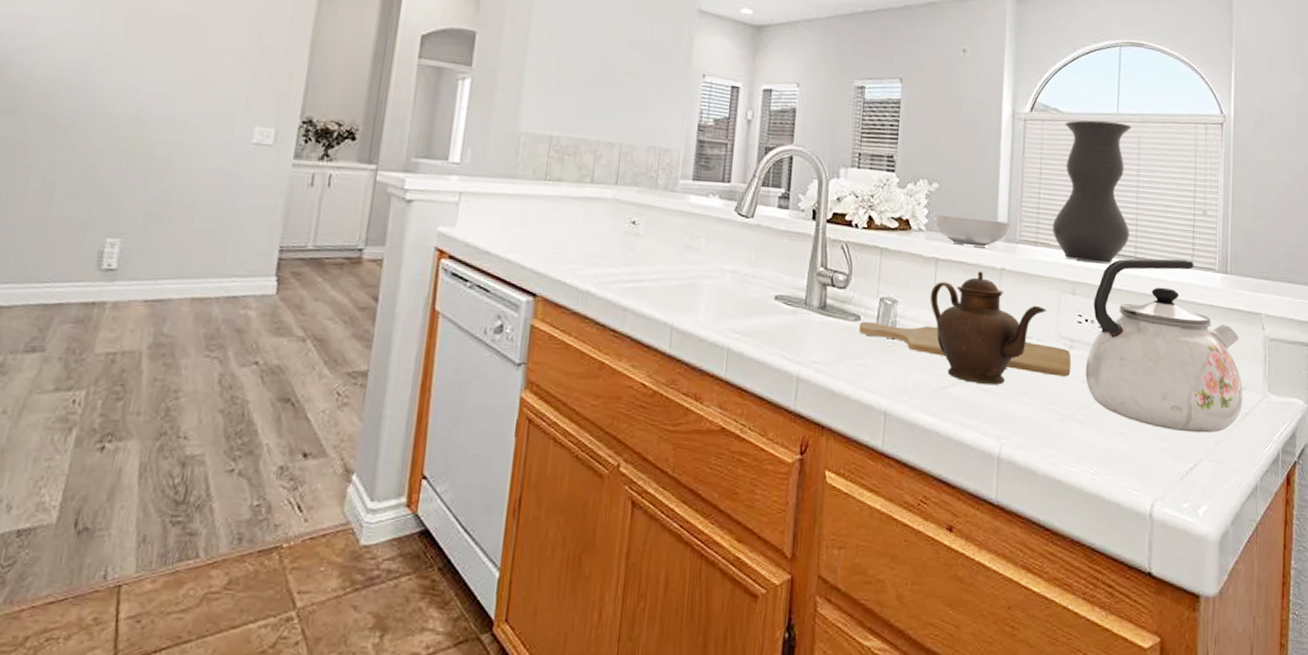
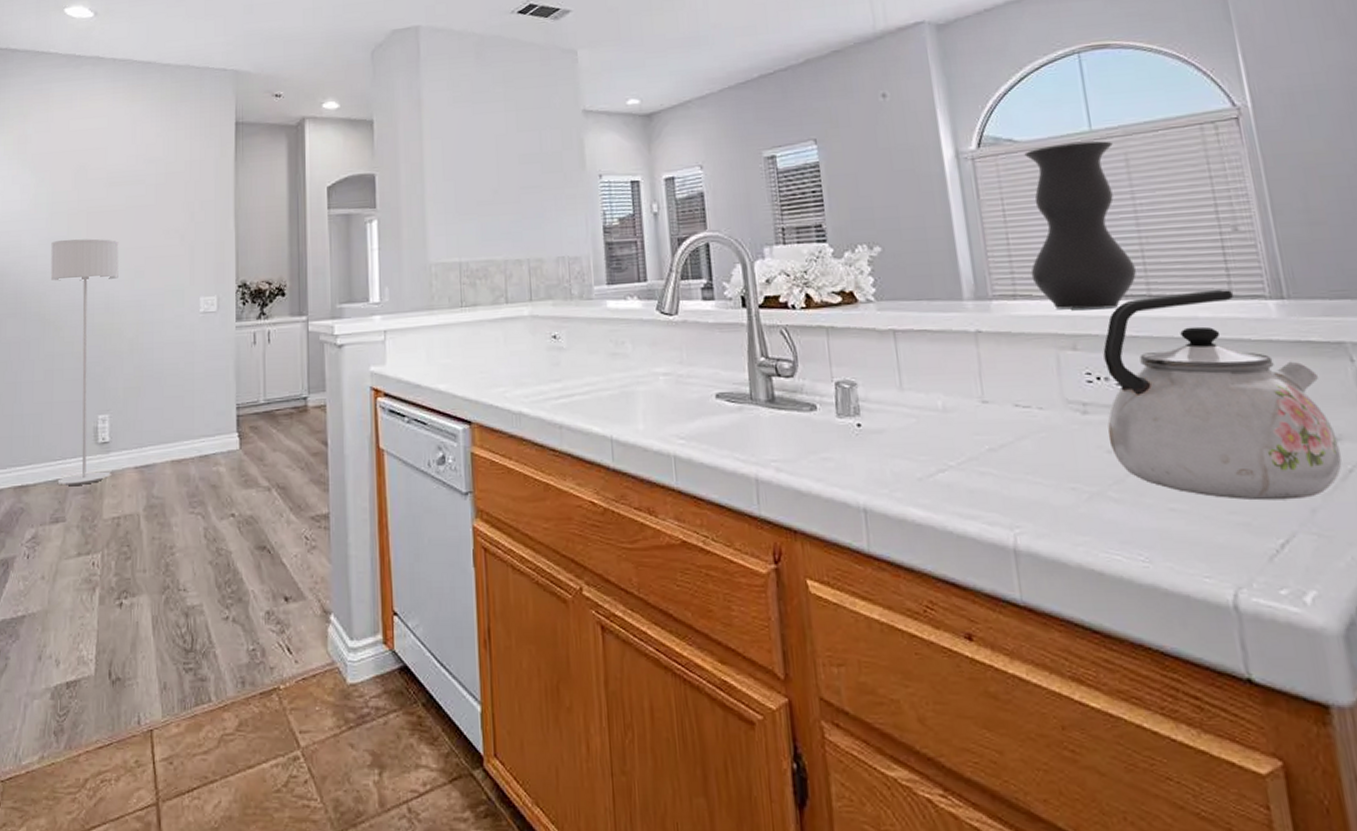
floor lamp: none [41,35,164,313] -> present [50,238,119,485]
chopping board: present [859,321,1071,377] -> none [816,406,1090,448]
teapot: present [930,271,1047,385] -> none [893,337,1044,466]
bowl: present [932,214,1012,247] -> none [879,277,980,311]

